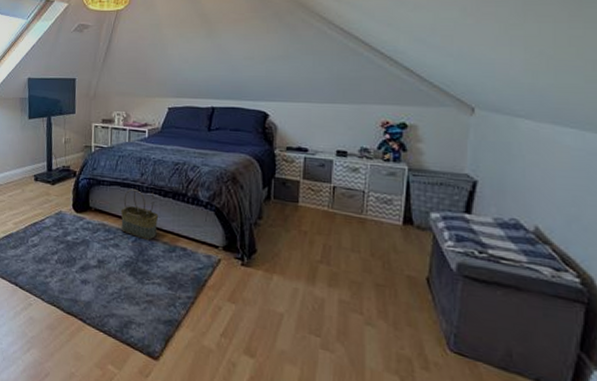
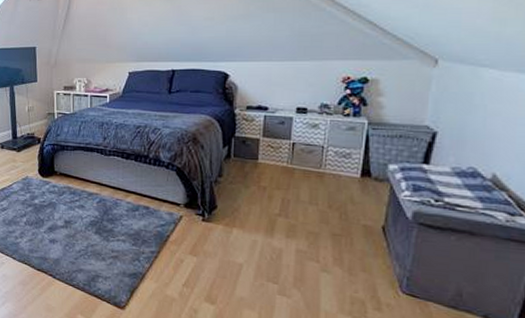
basket: present [120,187,159,240] -> none [85,151,122,200]

